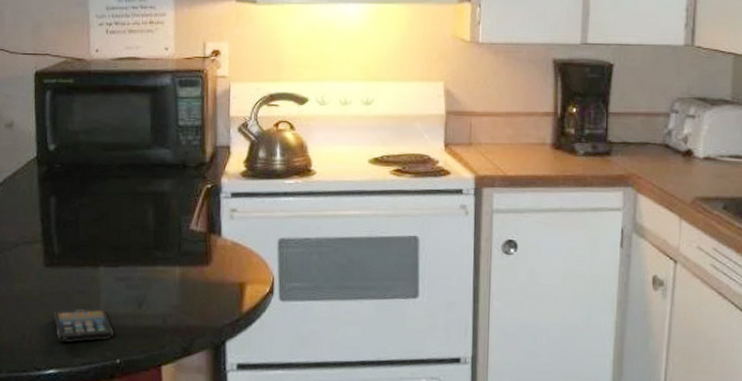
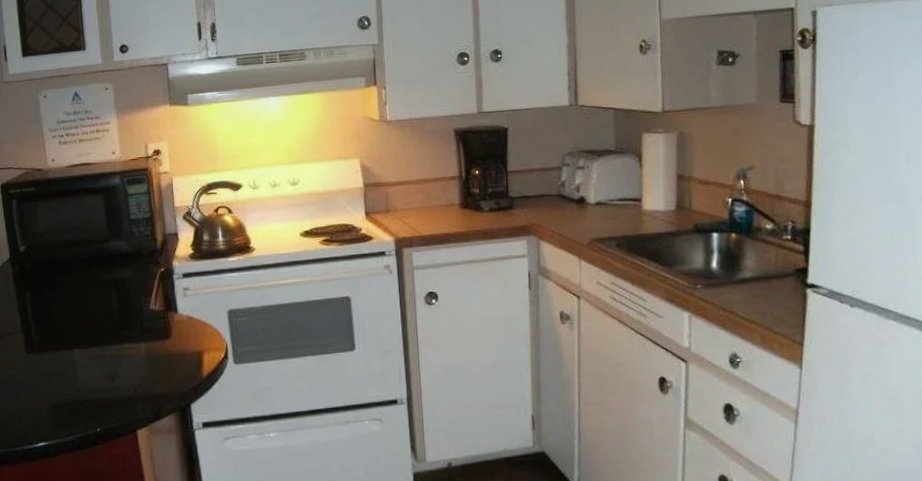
smartphone: present [54,308,113,341] -> none [39,385,92,417]

